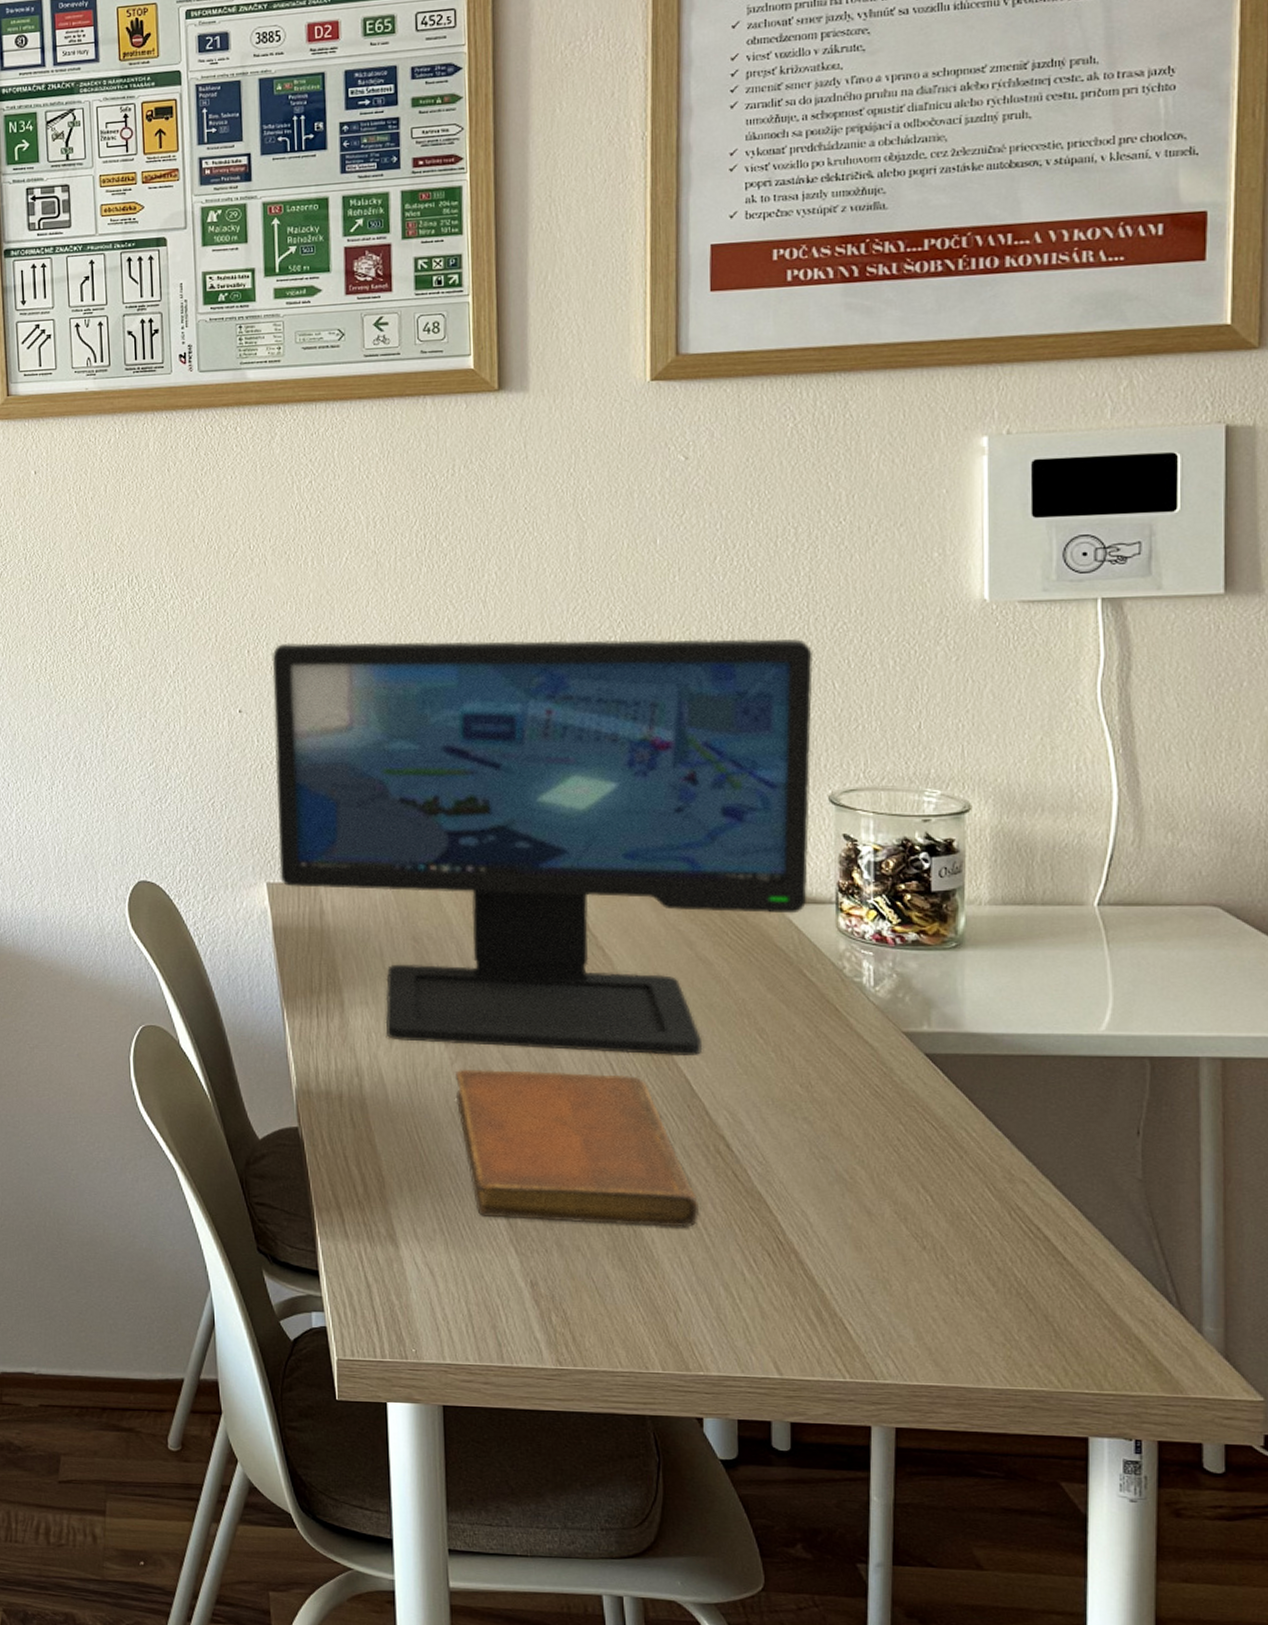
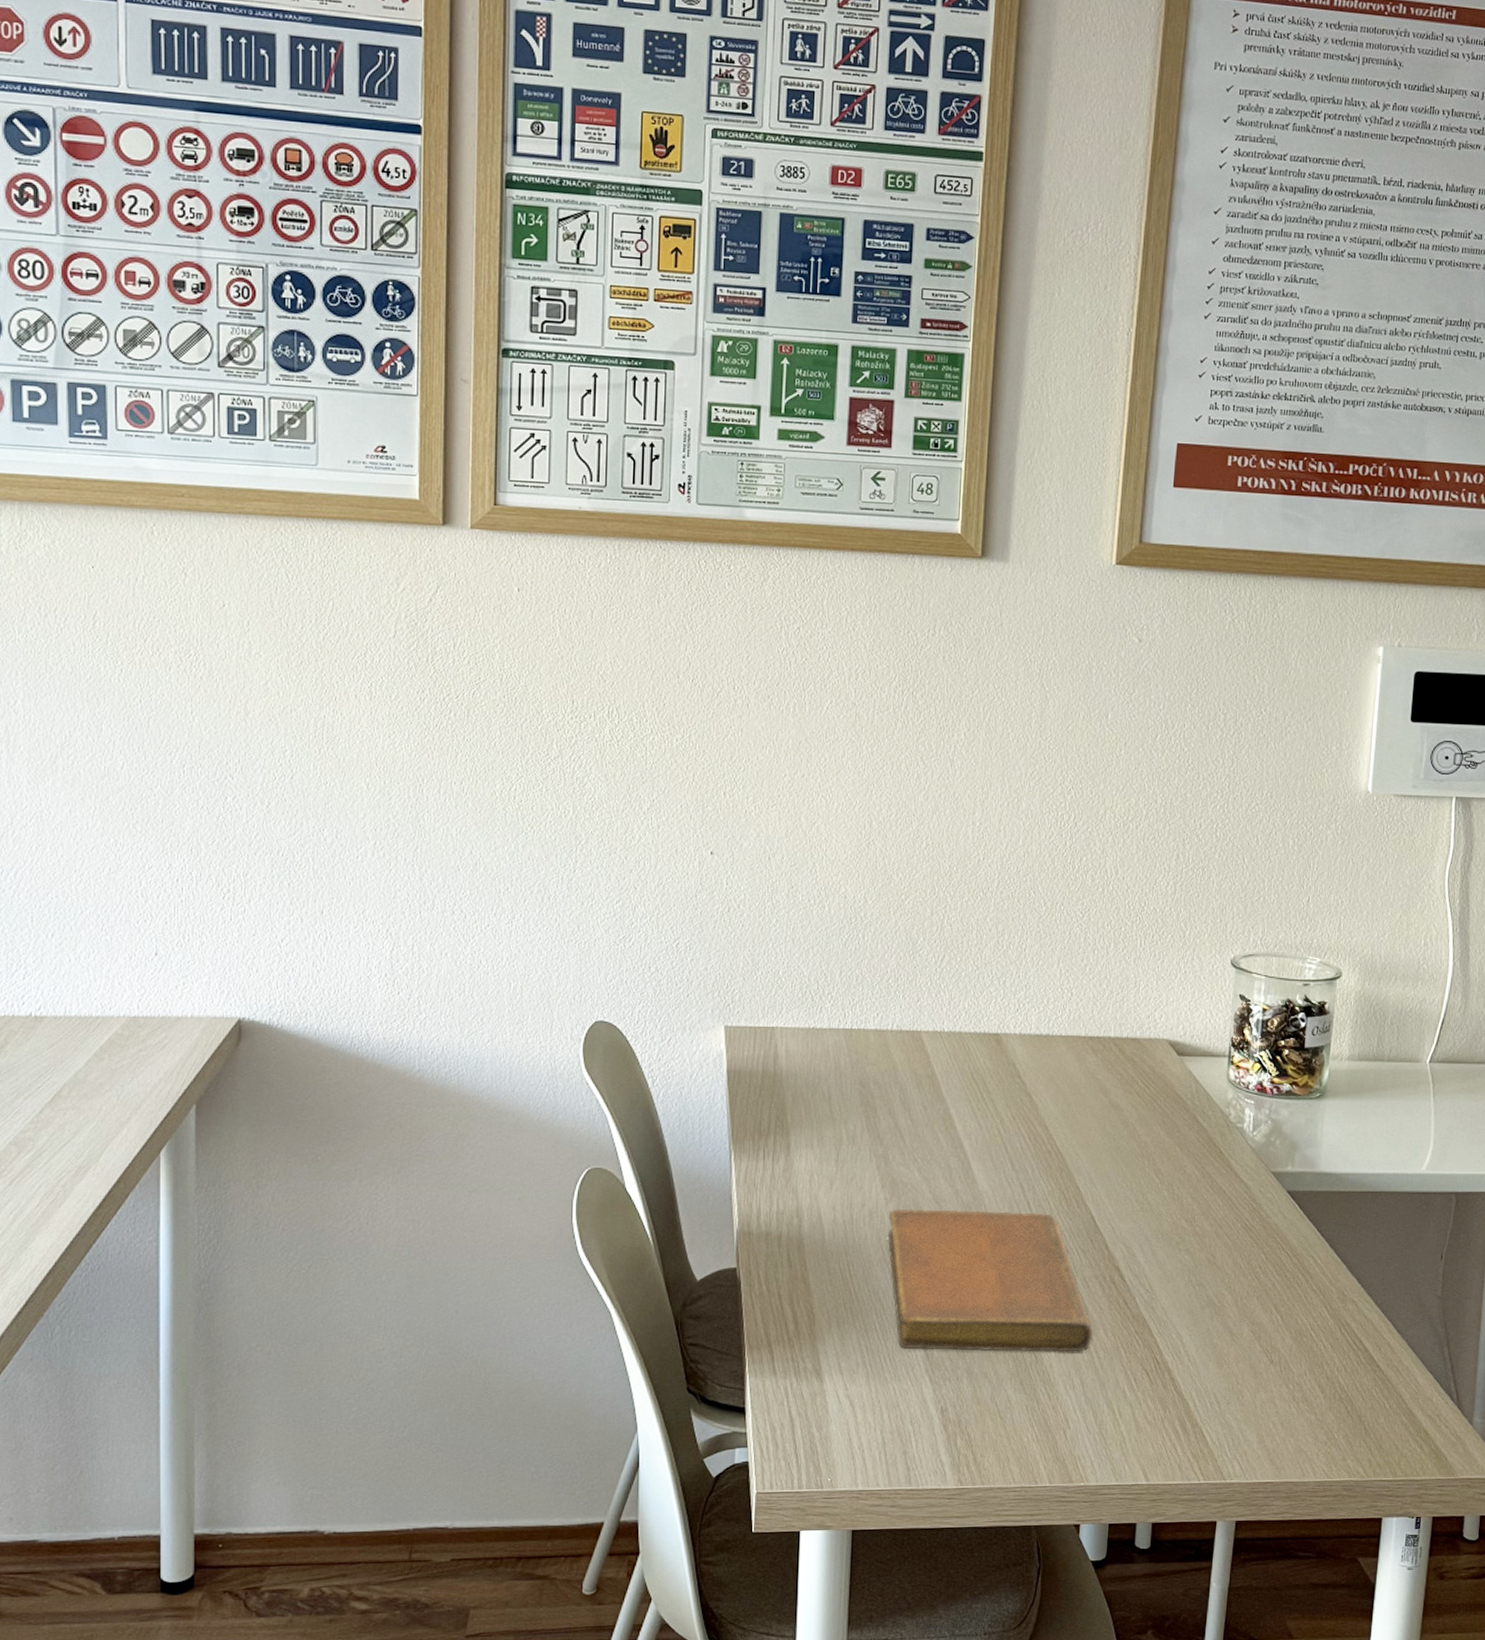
computer monitor: present [272,638,814,1055] -> none [738,787,1230,1194]

